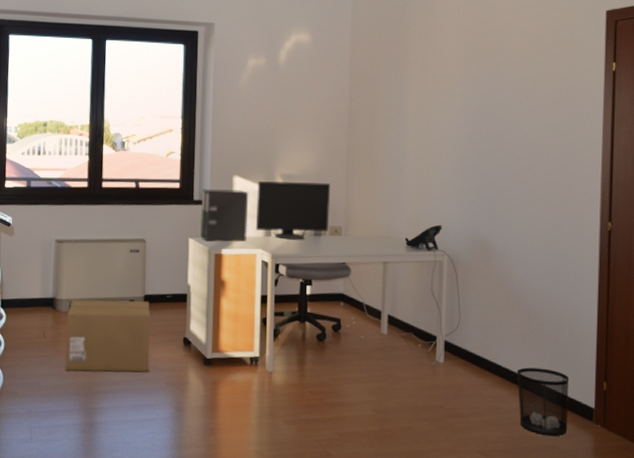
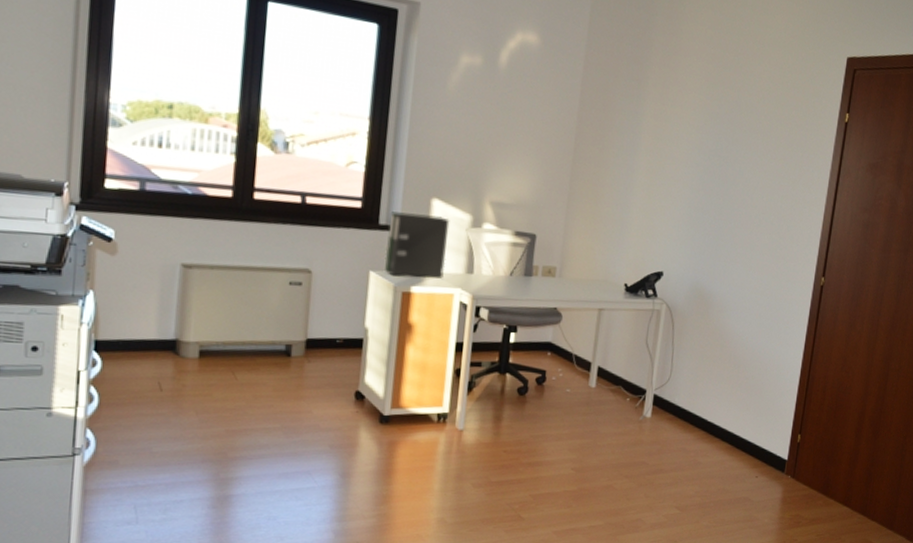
box: present [65,299,150,373] -> none [189,342,313,434]
computer monitor: present [255,181,331,240] -> none [455,207,549,280]
waste bin: present [516,367,570,437] -> none [718,421,769,489]

